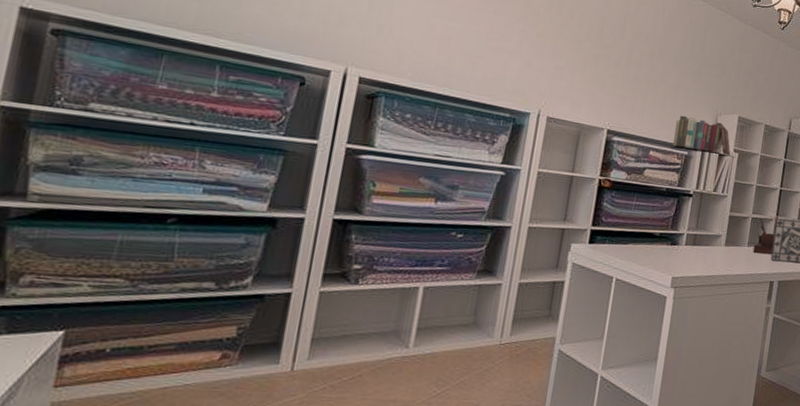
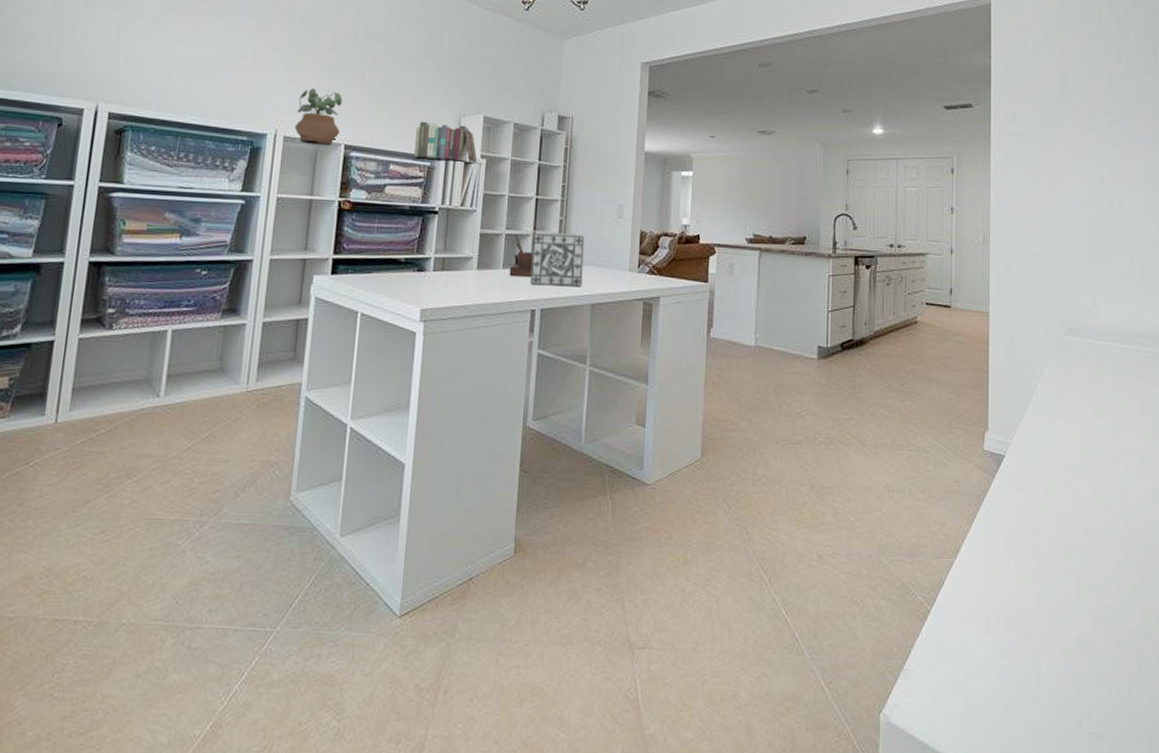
potted plant: none [558,76,607,130] -> present [294,88,343,146]

